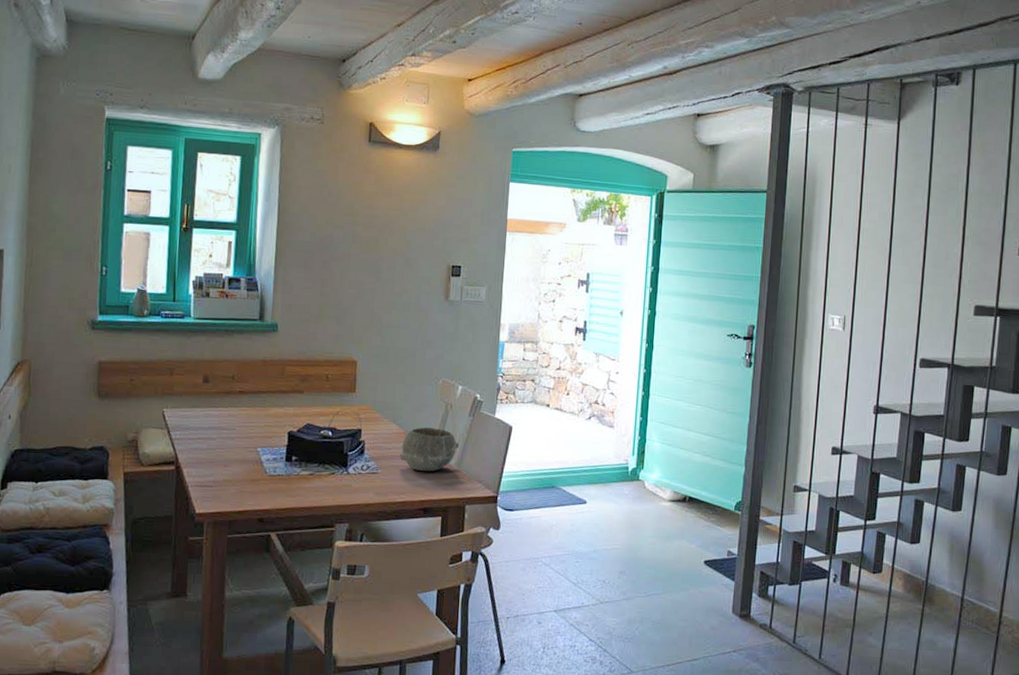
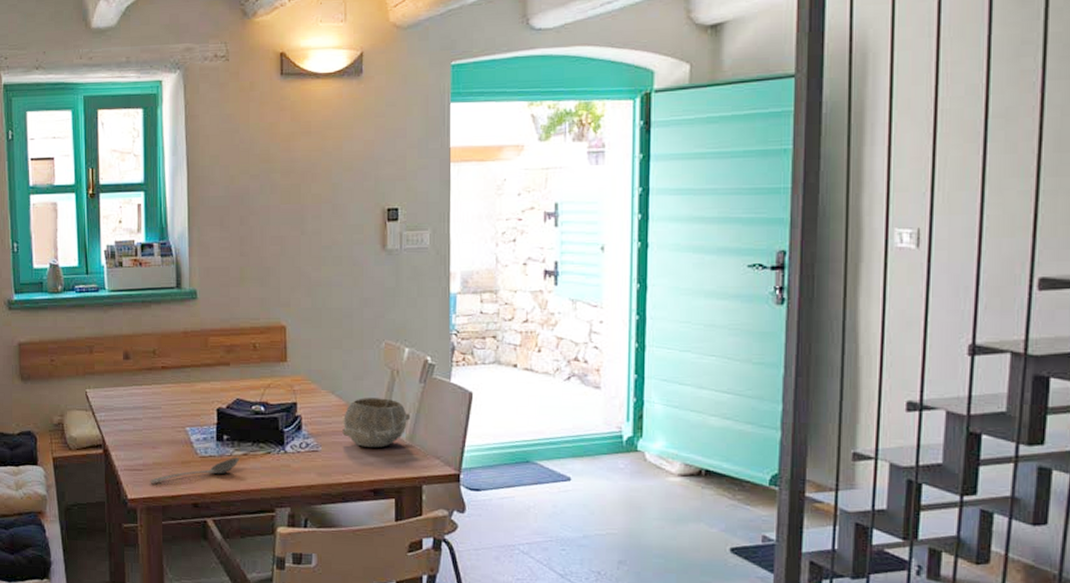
stirrer: none [219,476,306,499] -> present [150,457,240,483]

